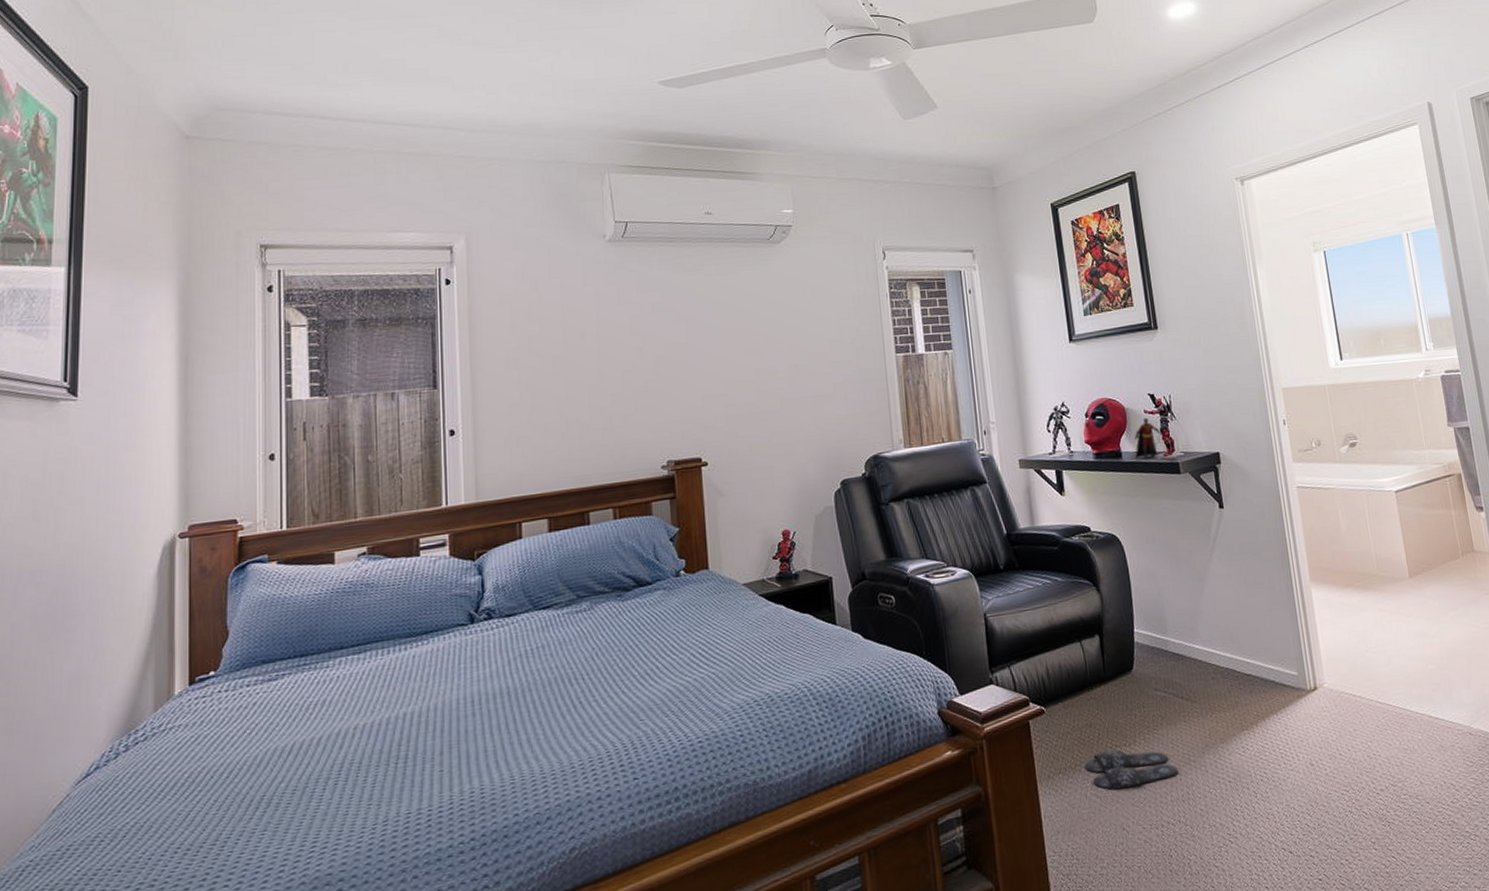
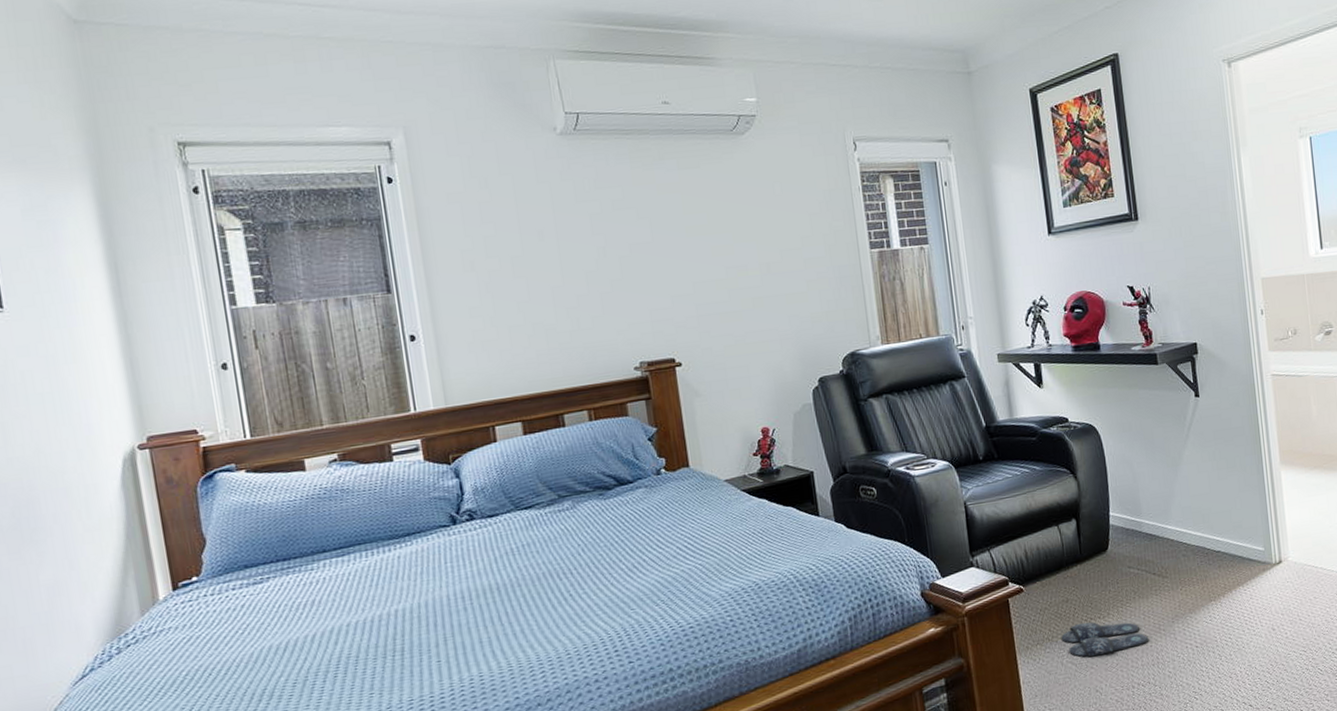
superhero figurine: present [1134,417,1163,460] -> none [1113,309,1142,352]

